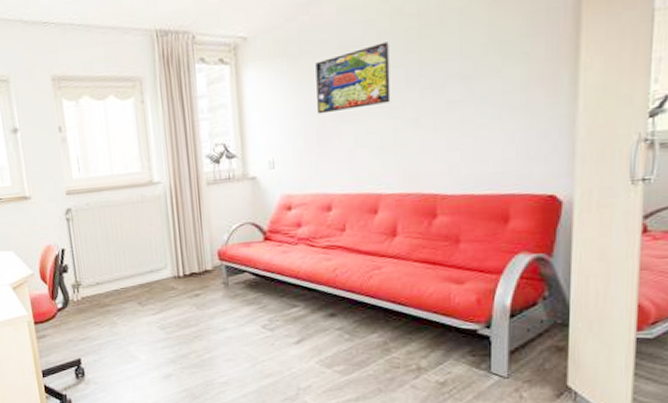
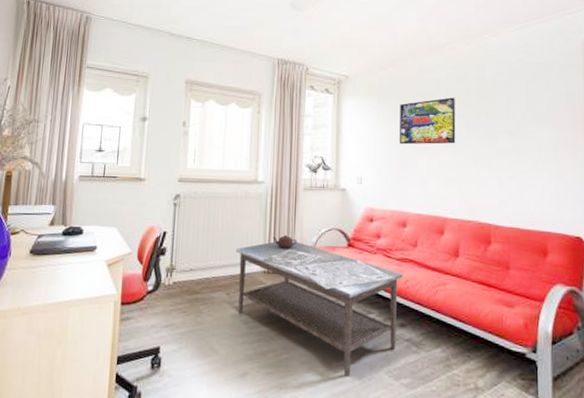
coffee table: none [141,237,331,369] -> present [236,235,403,377]

